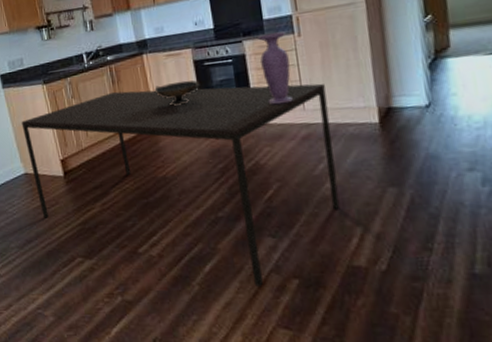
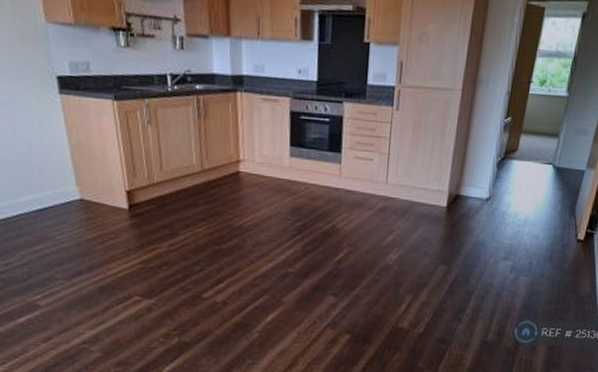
dining table: present [21,83,340,286] -> none [81,127,409,338]
decorative bowl: present [154,80,202,106] -> none [244,129,294,156]
vase: present [257,31,293,105] -> none [355,100,385,174]

